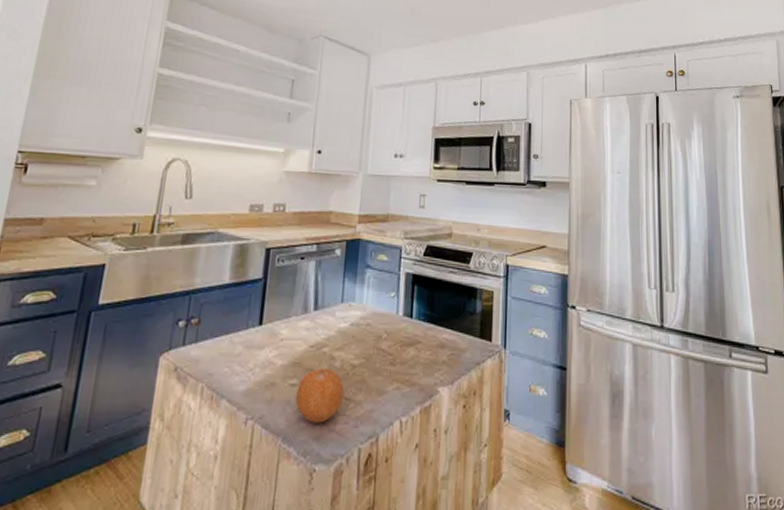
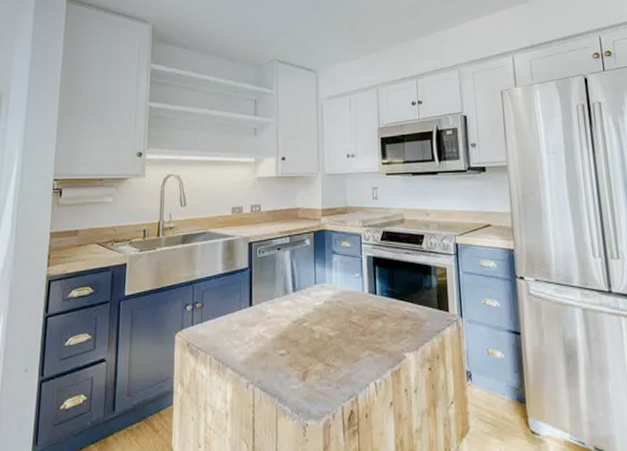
fruit: present [296,367,344,423] -> none [286,339,324,386]

